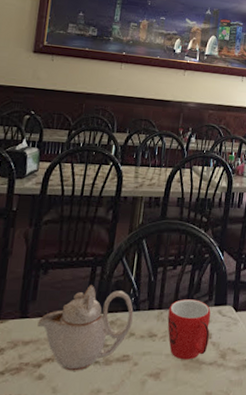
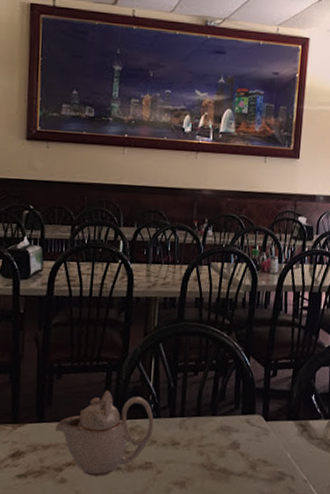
mug: present [167,299,211,360] -> none [190,407,238,470]

